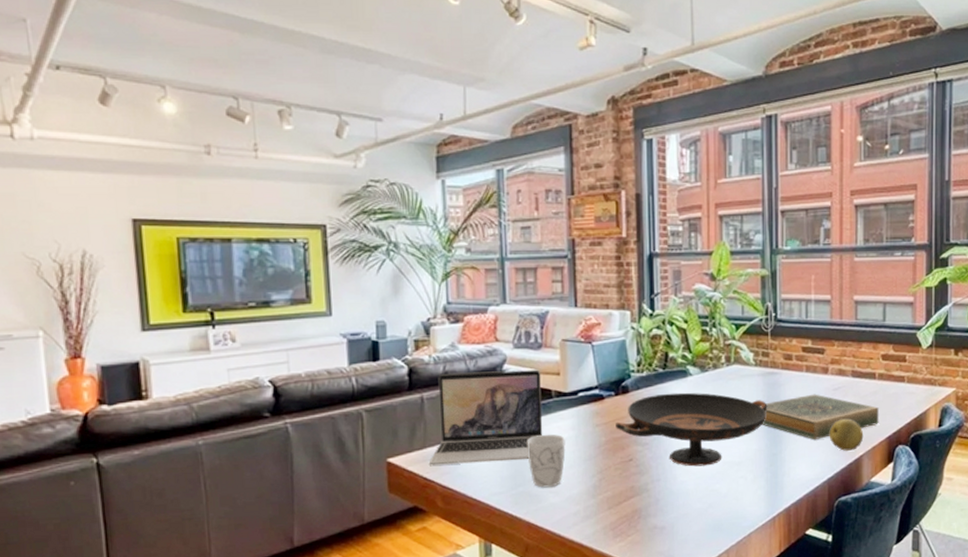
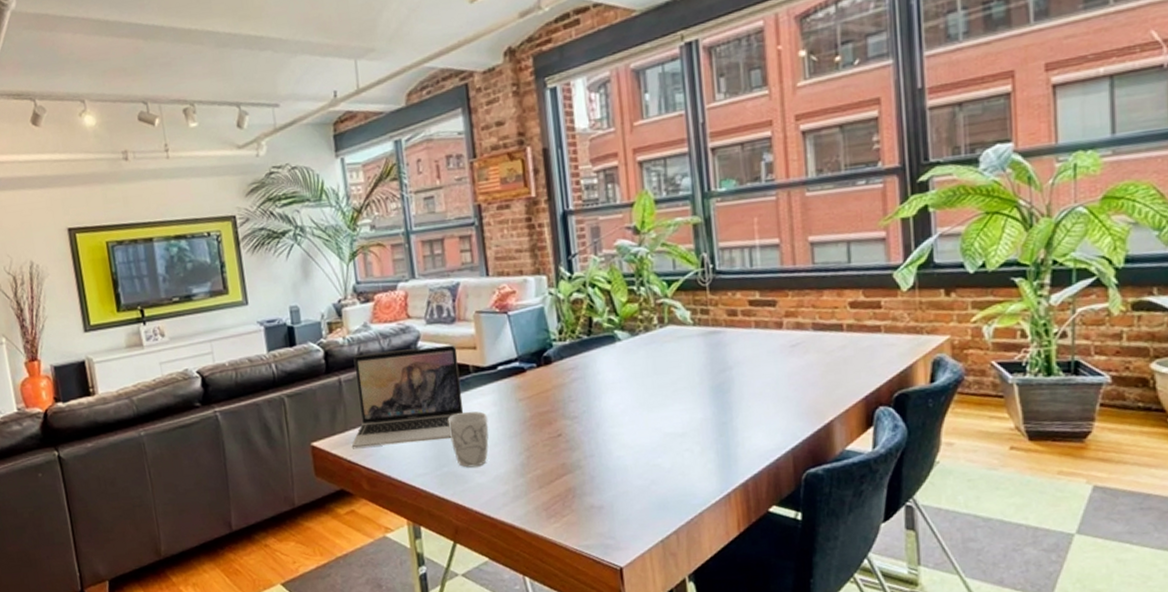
decorative bowl: present [616,392,768,467] -> none [540,359,712,440]
hardback book: present [759,394,879,440] -> none [702,352,851,405]
fruit: present [829,418,864,451] -> none [789,378,833,416]

